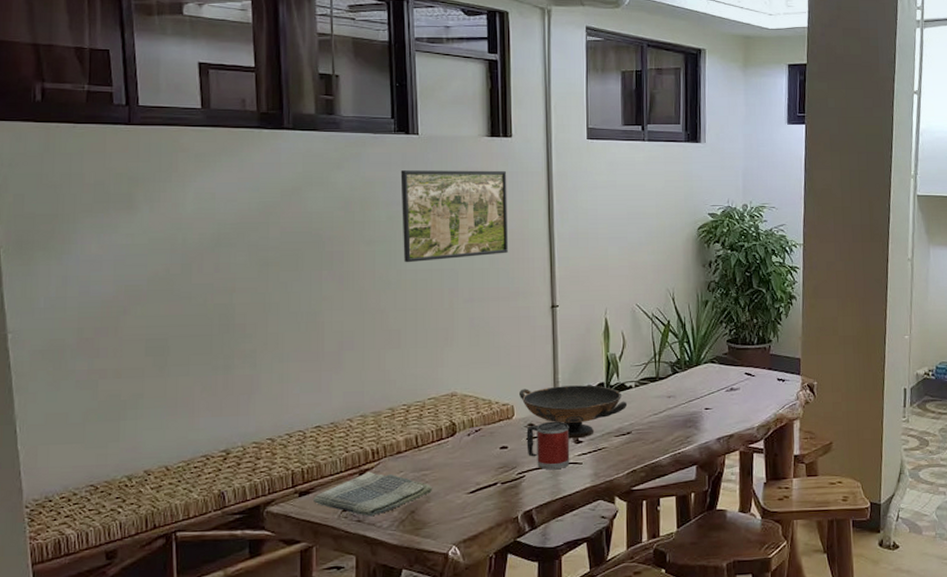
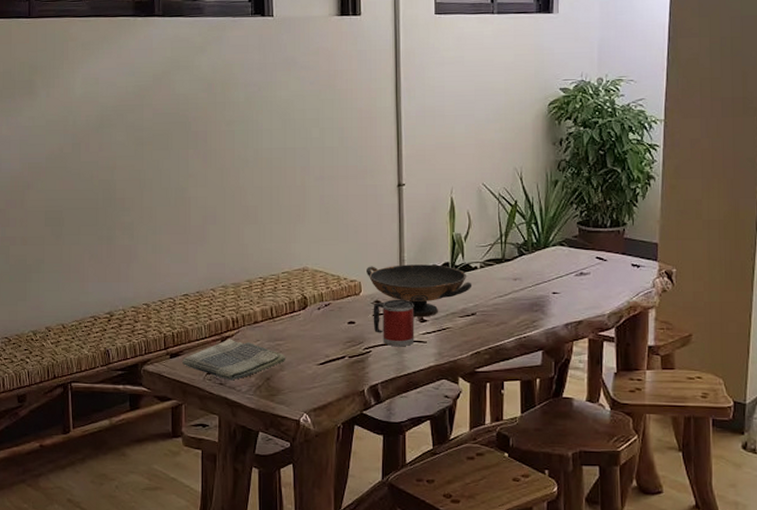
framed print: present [400,170,508,263] -> none [257,49,356,142]

